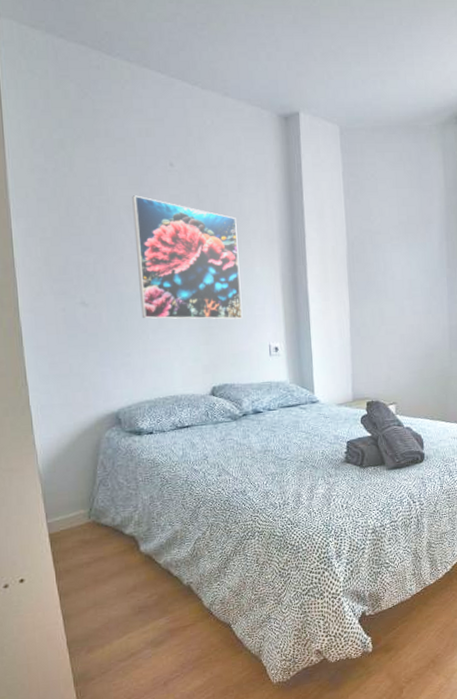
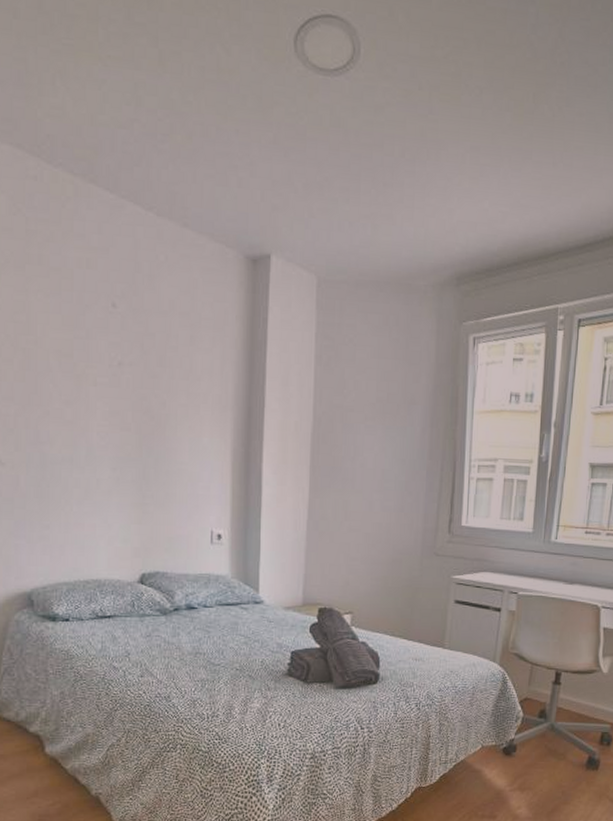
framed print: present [132,195,243,320] -> none [64,338,185,497]

